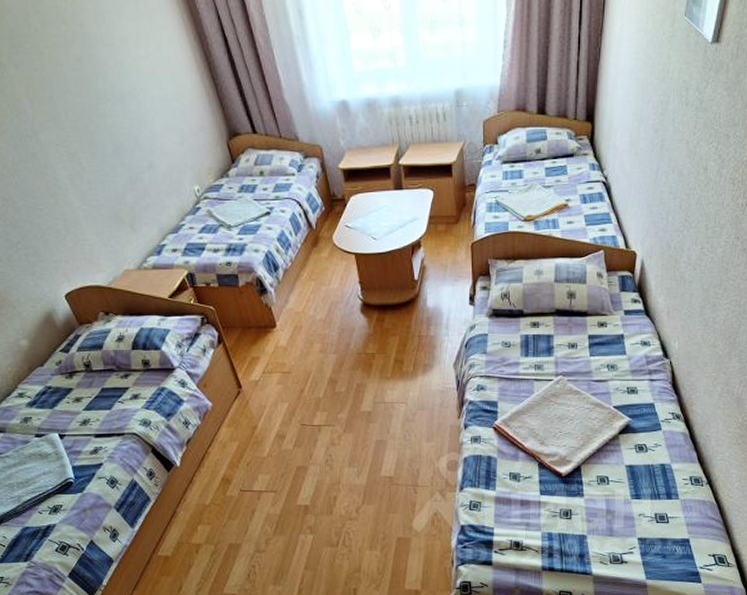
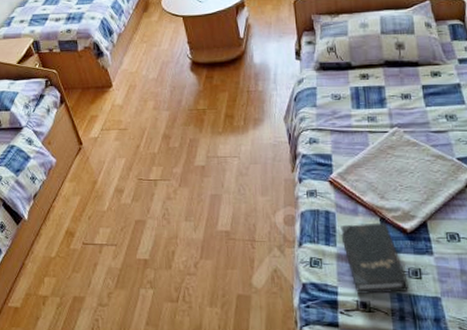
hardback book: none [501,467,560,535] -> present [340,222,410,295]

